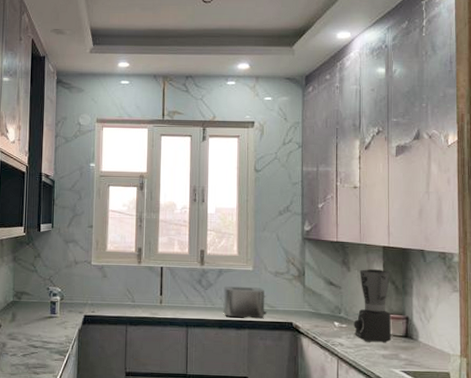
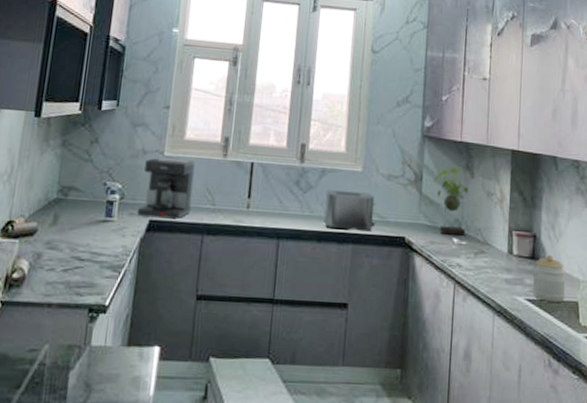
coffee maker: none [74,266,117,314] -> present [136,157,196,219]
plant: none [315,262,347,320] -> present [434,166,471,236]
blender: present [353,268,392,344] -> none [474,175,518,266]
jar: none [407,334,437,373] -> present [532,255,566,302]

